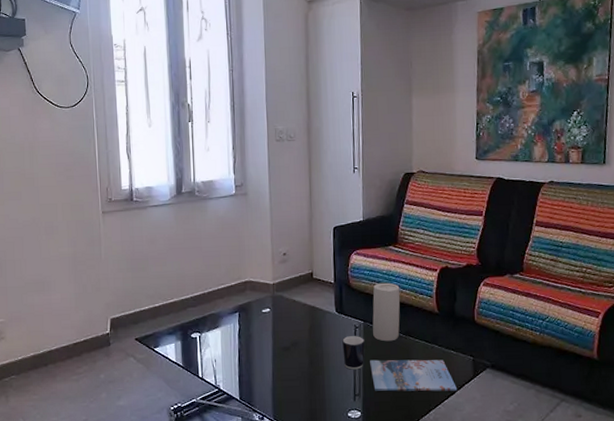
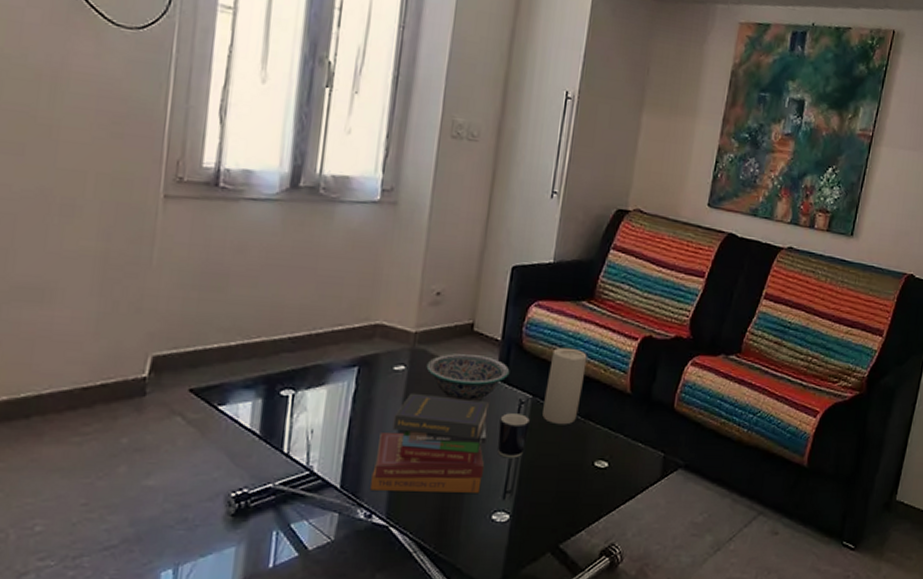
books: none [259,327,337,400] -> present [370,392,489,493]
decorative bowl: none [284,294,344,330] -> present [426,353,510,402]
magazine: present [370,359,458,392] -> none [531,447,639,494]

